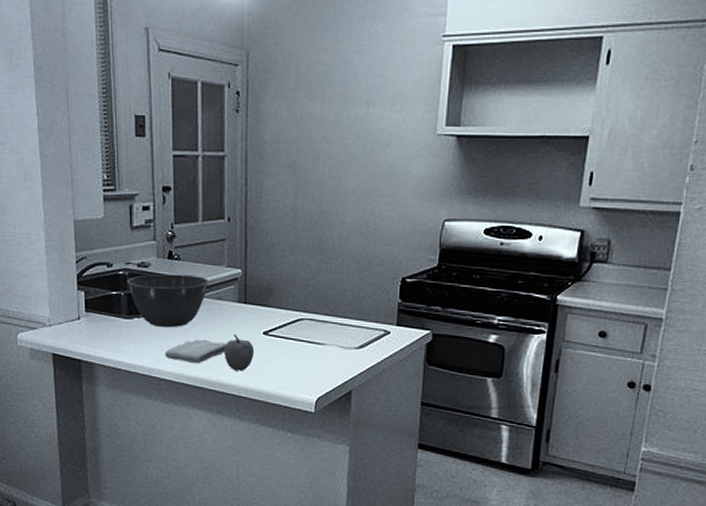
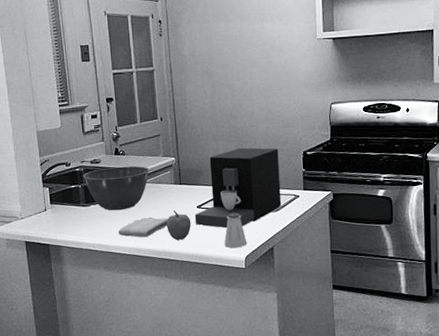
coffee maker: none [259,265,371,363] -> present [194,147,282,228]
saltshaker: none [292,344,320,388] -> present [224,212,247,248]

